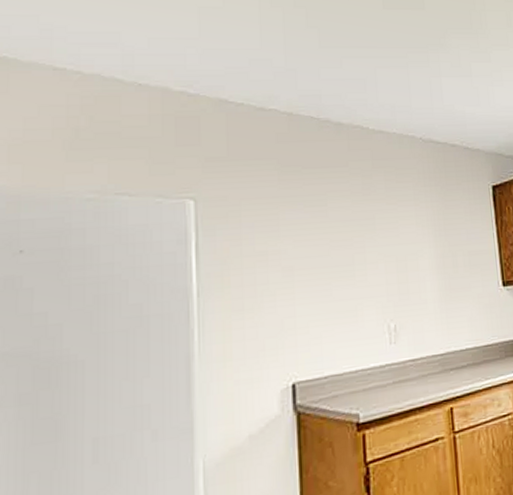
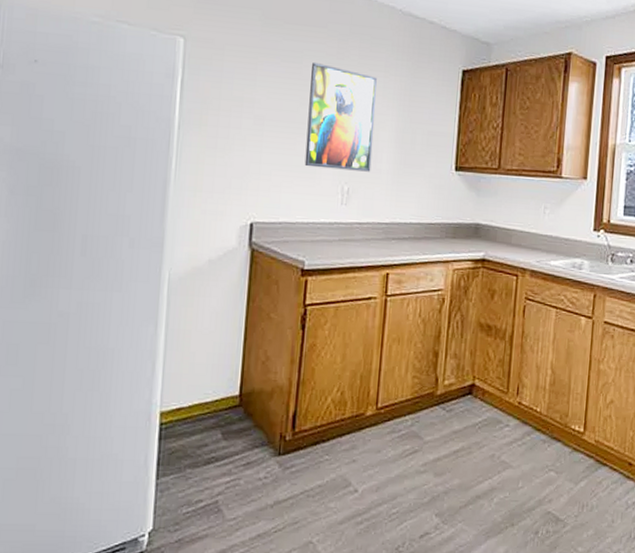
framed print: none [338,202,416,311] -> present [304,63,377,172]

